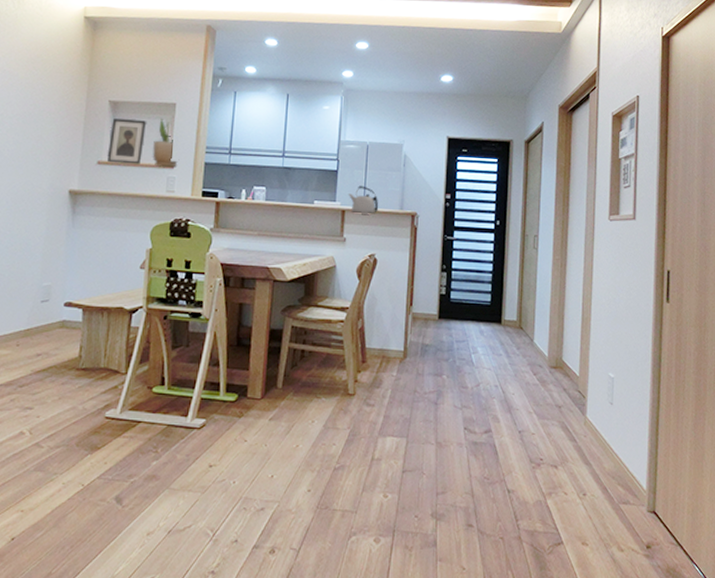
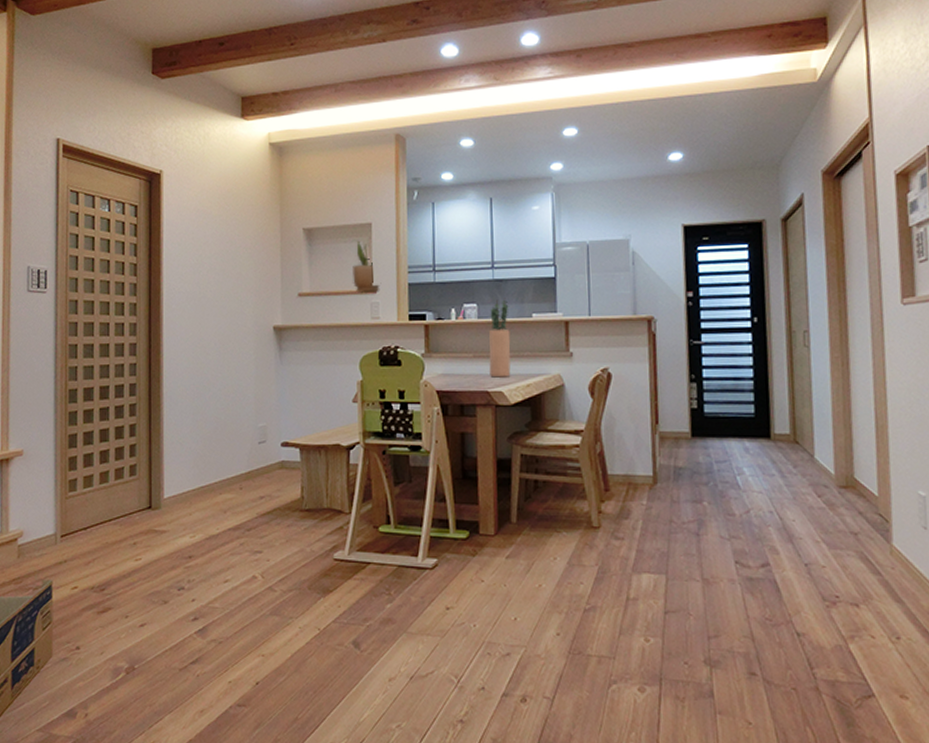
picture frame: present [107,118,146,164] -> none [308,245,343,294]
vase: none [271,184,295,256] -> present [488,298,511,378]
kettle: present [348,185,379,215] -> none [570,291,608,324]

